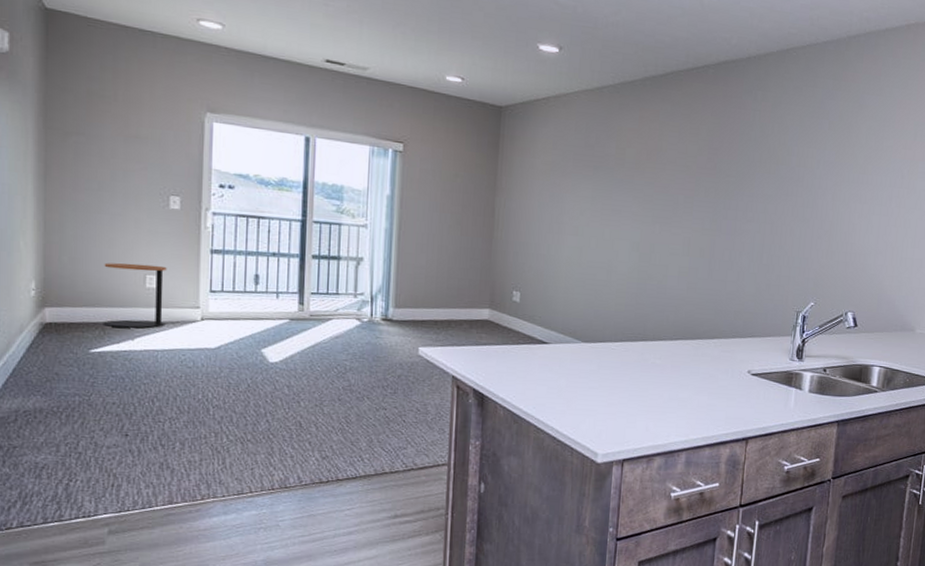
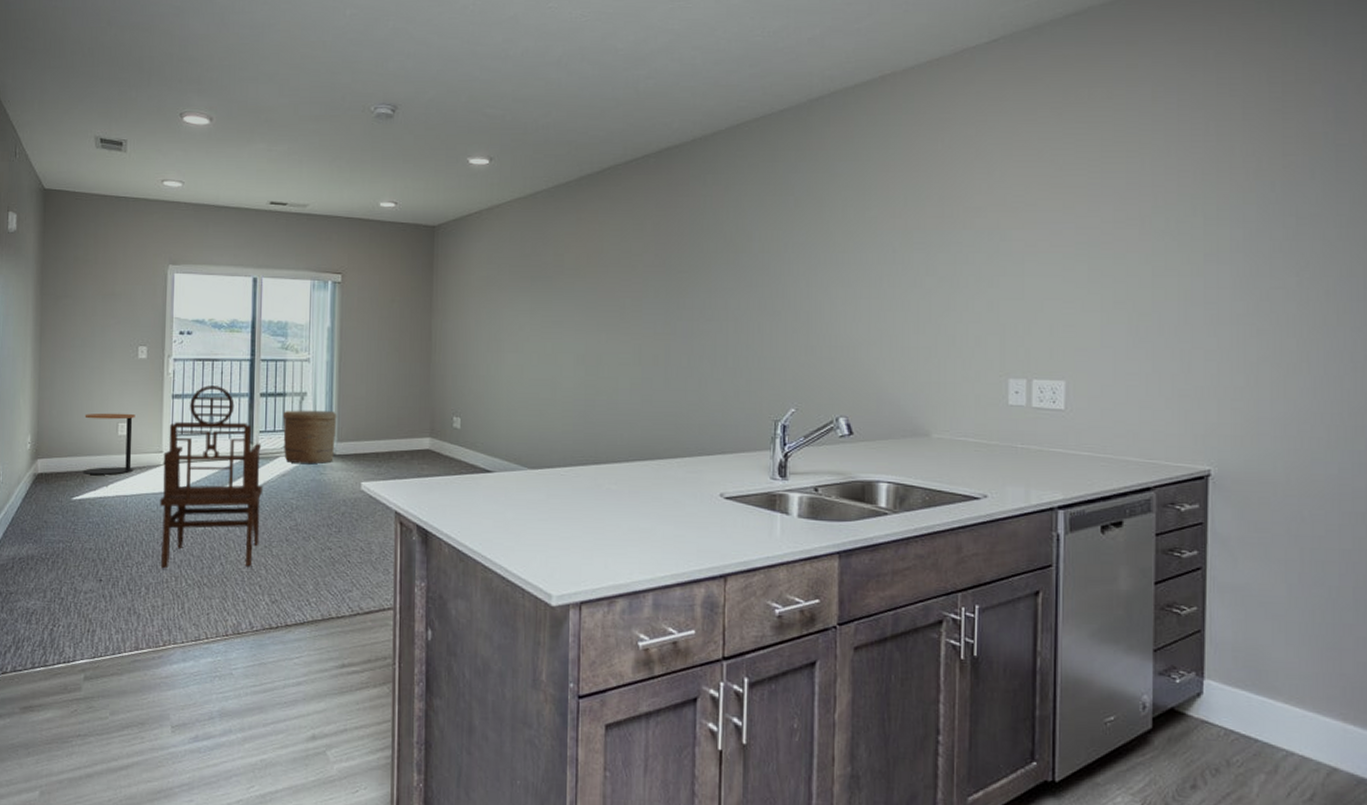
armchair: none [196,243,315,425] -> present [159,385,264,569]
basket: none [337,273,395,328] -> present [283,410,337,464]

